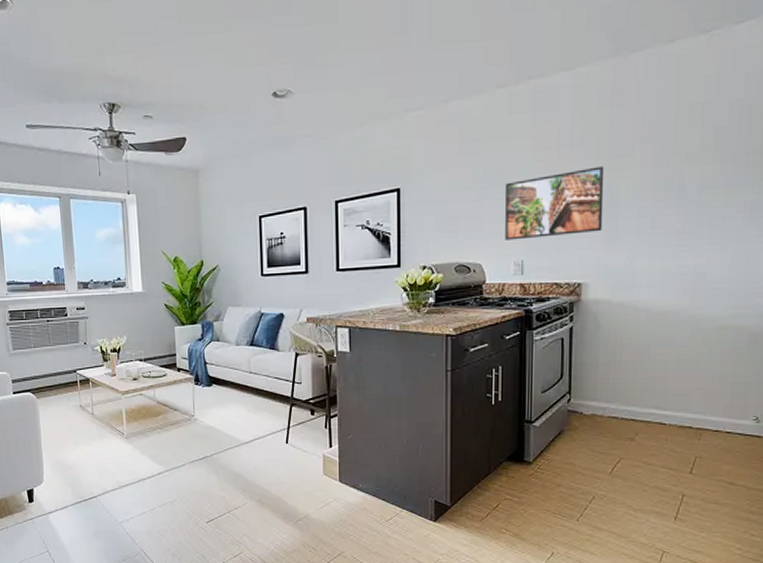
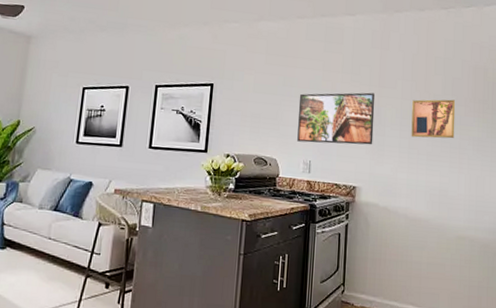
wall art: none [654,156,720,214] -> present [411,99,456,139]

